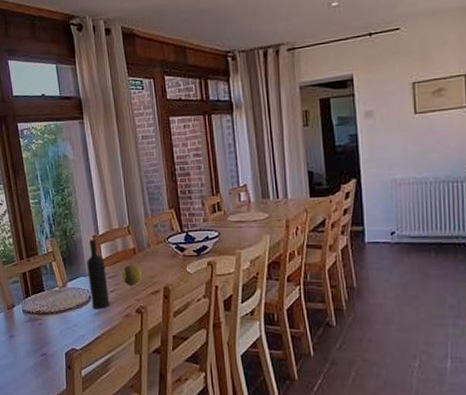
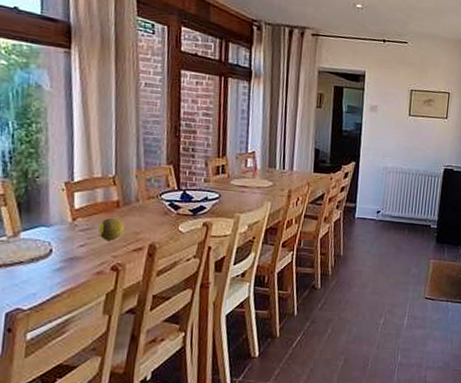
wine bottle: present [86,238,110,309] -> none [51,185,78,265]

